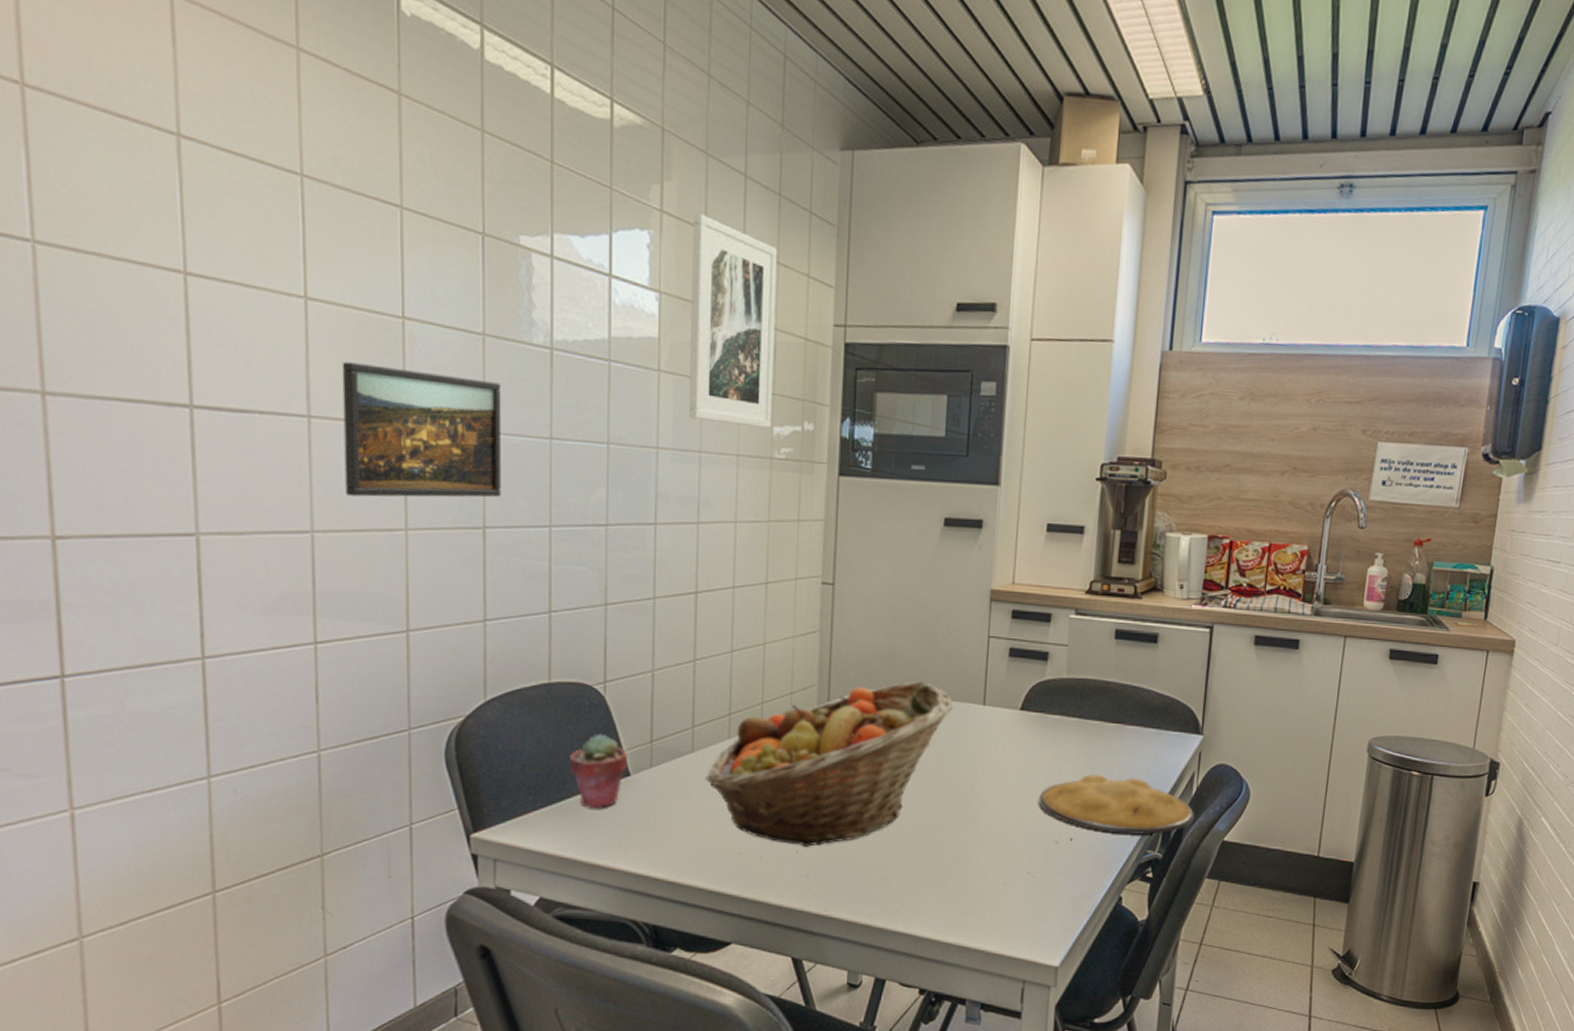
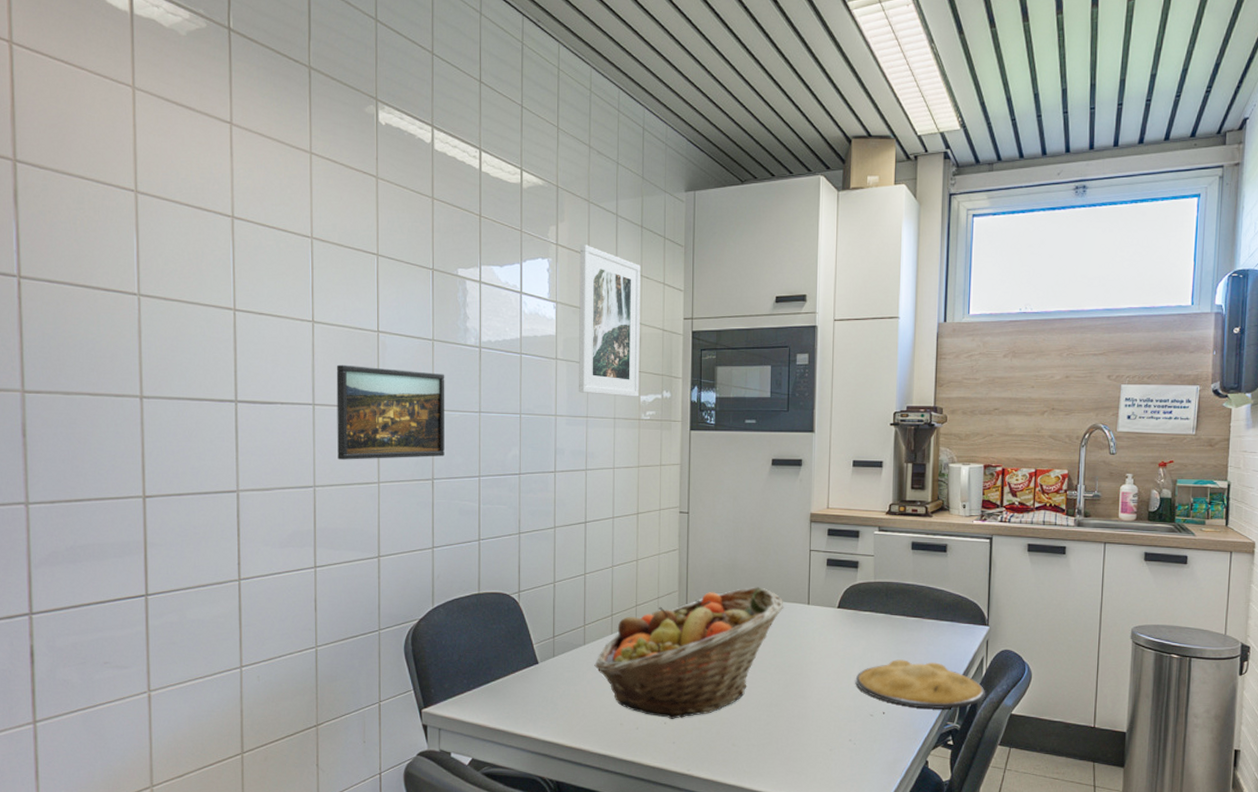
potted succulent: present [568,733,629,809] -> none [493,631,537,690]

